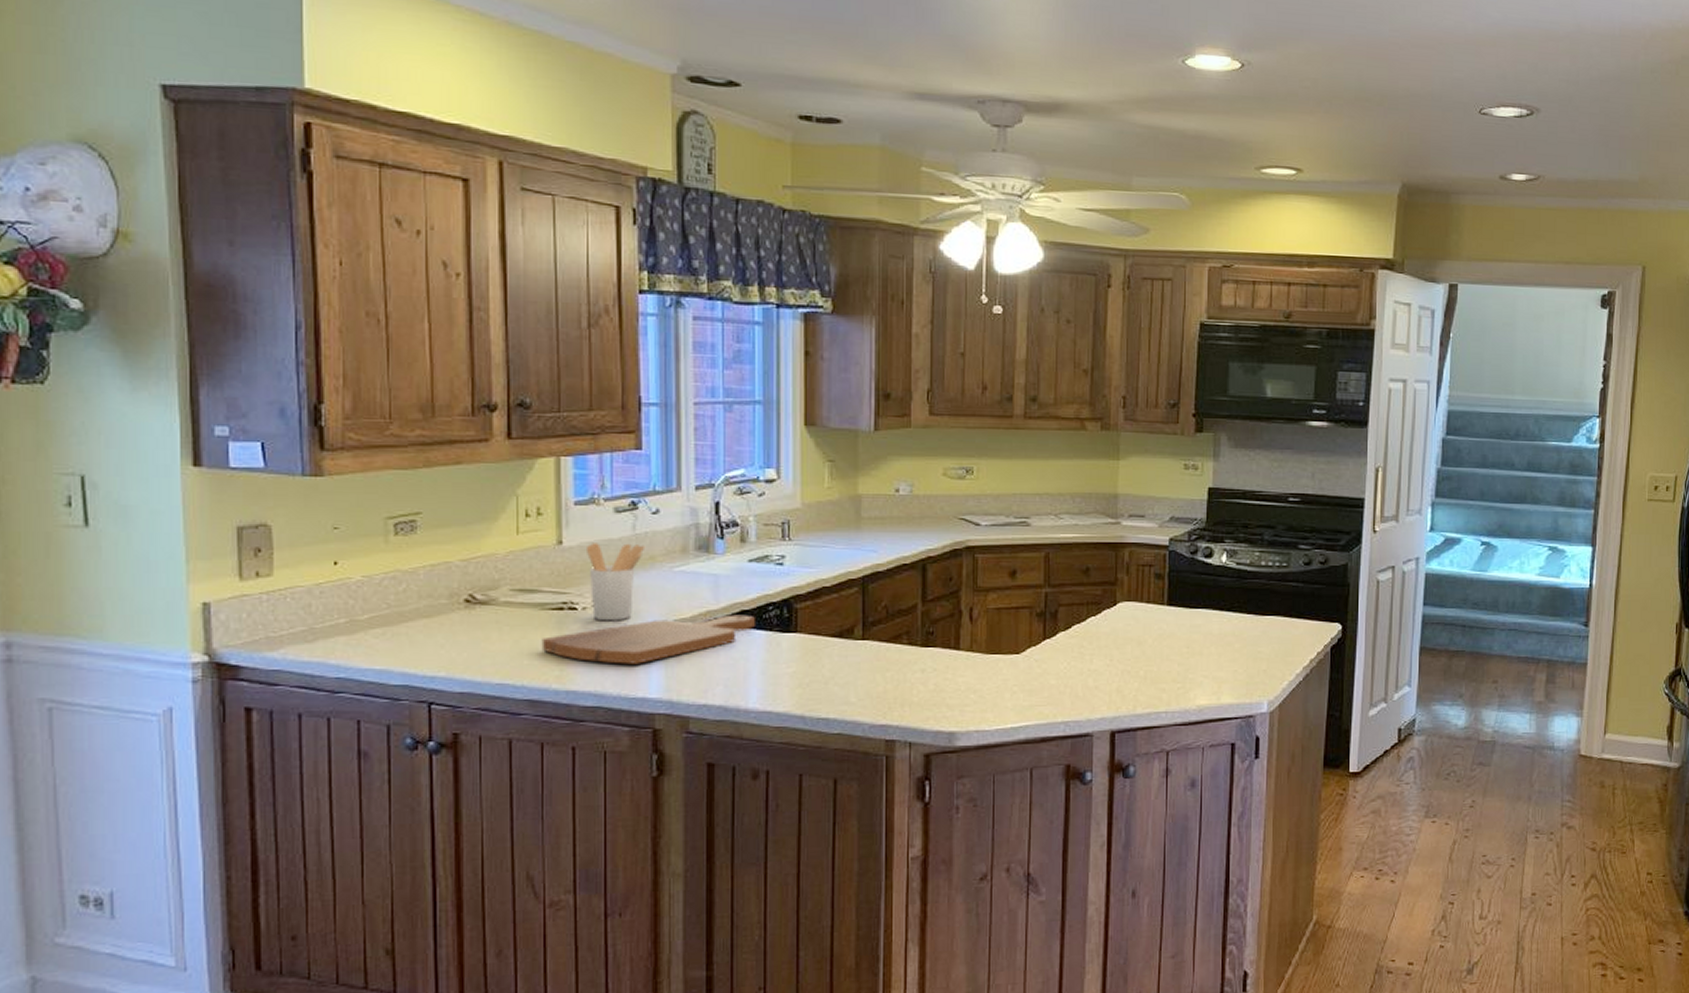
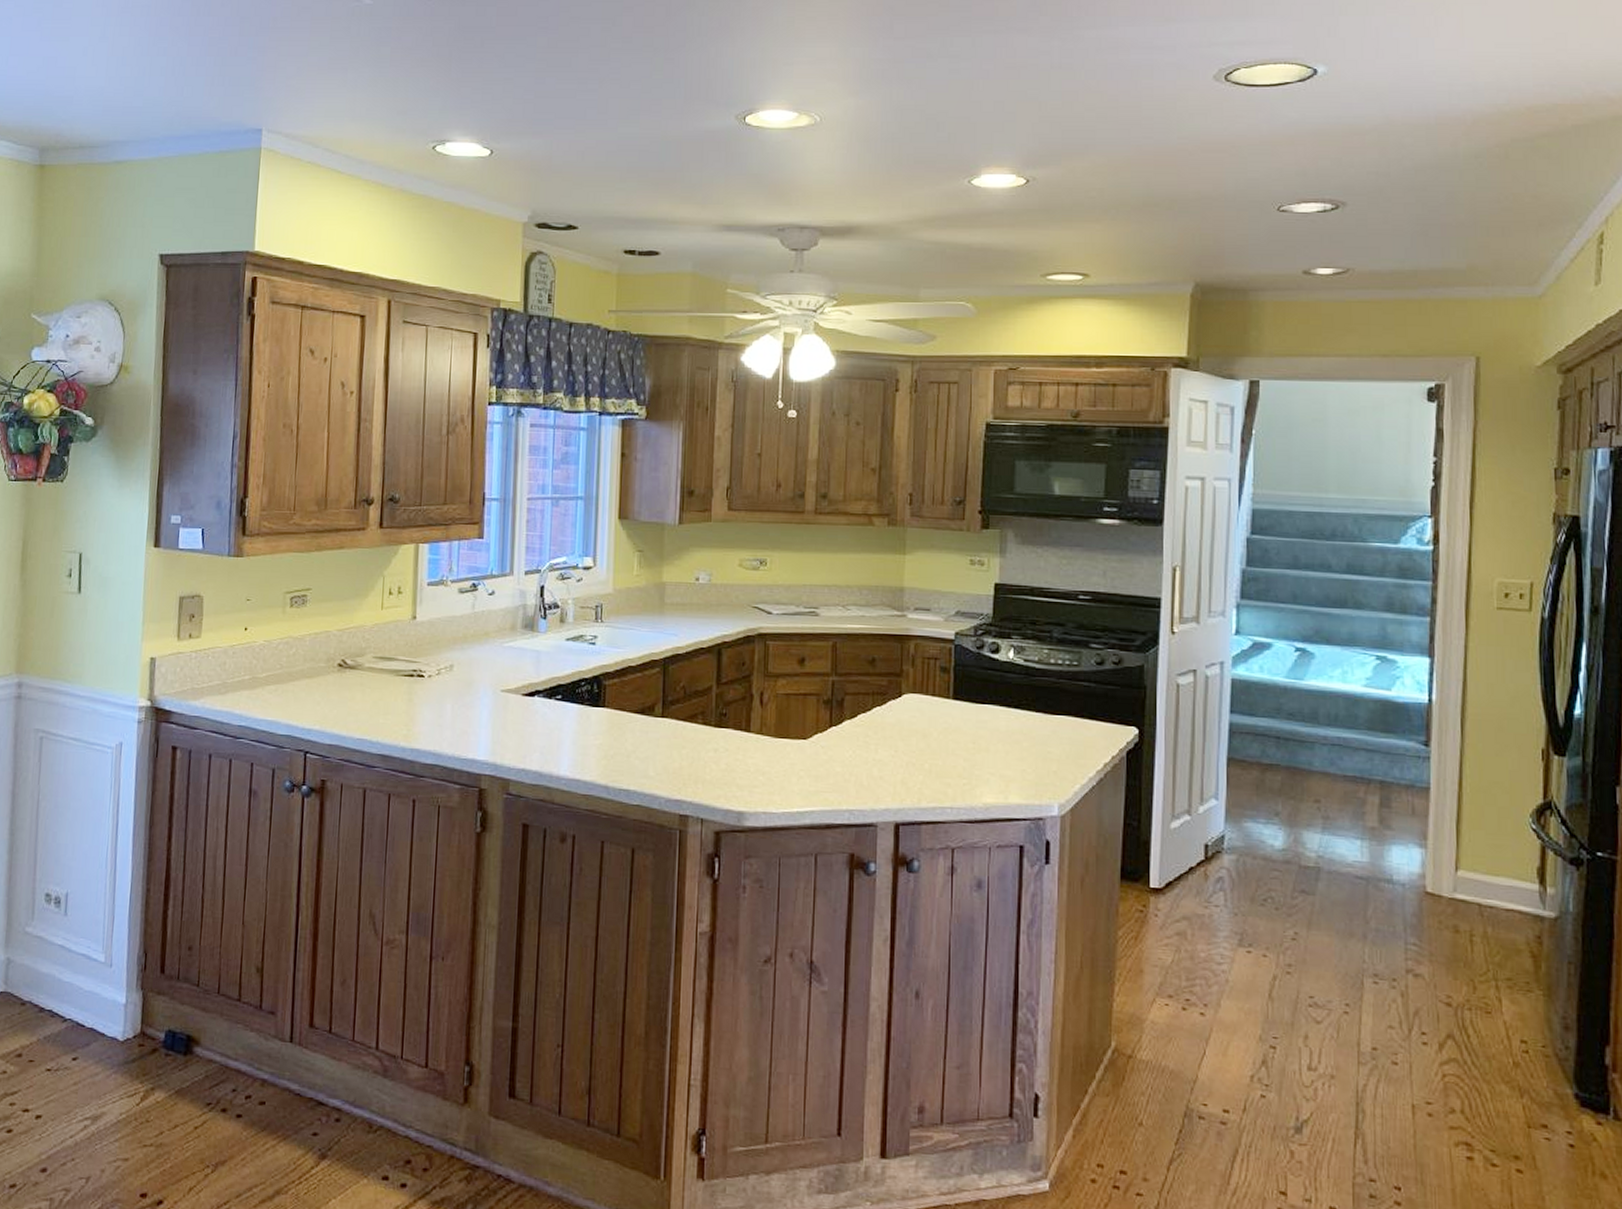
cutting board: present [541,615,755,664] -> none [394,688,569,729]
utensil holder: present [585,543,646,621] -> none [434,619,482,689]

